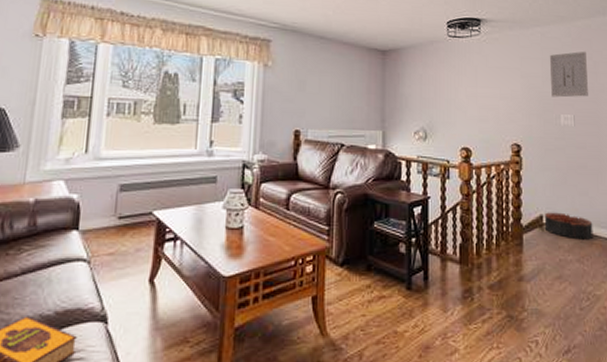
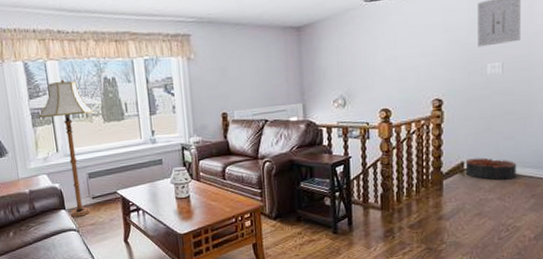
floor lamp: none [73,65,144,242] -> present [39,78,93,217]

